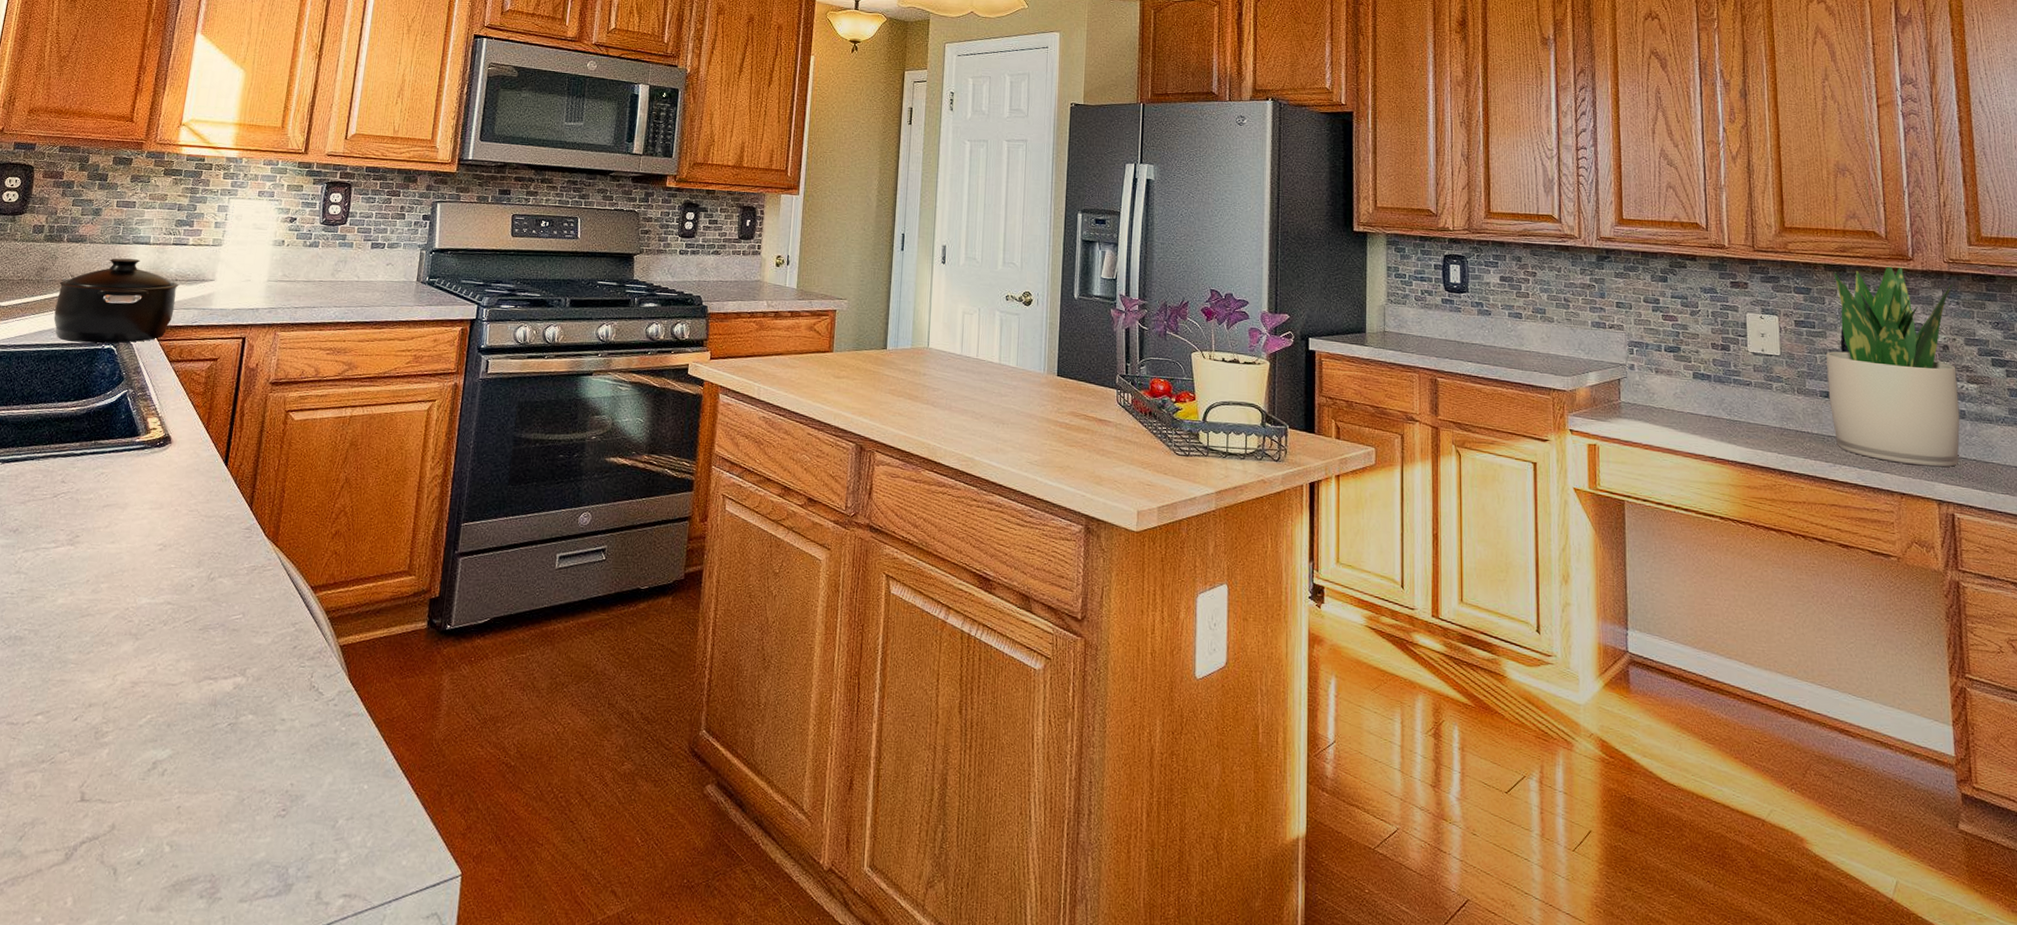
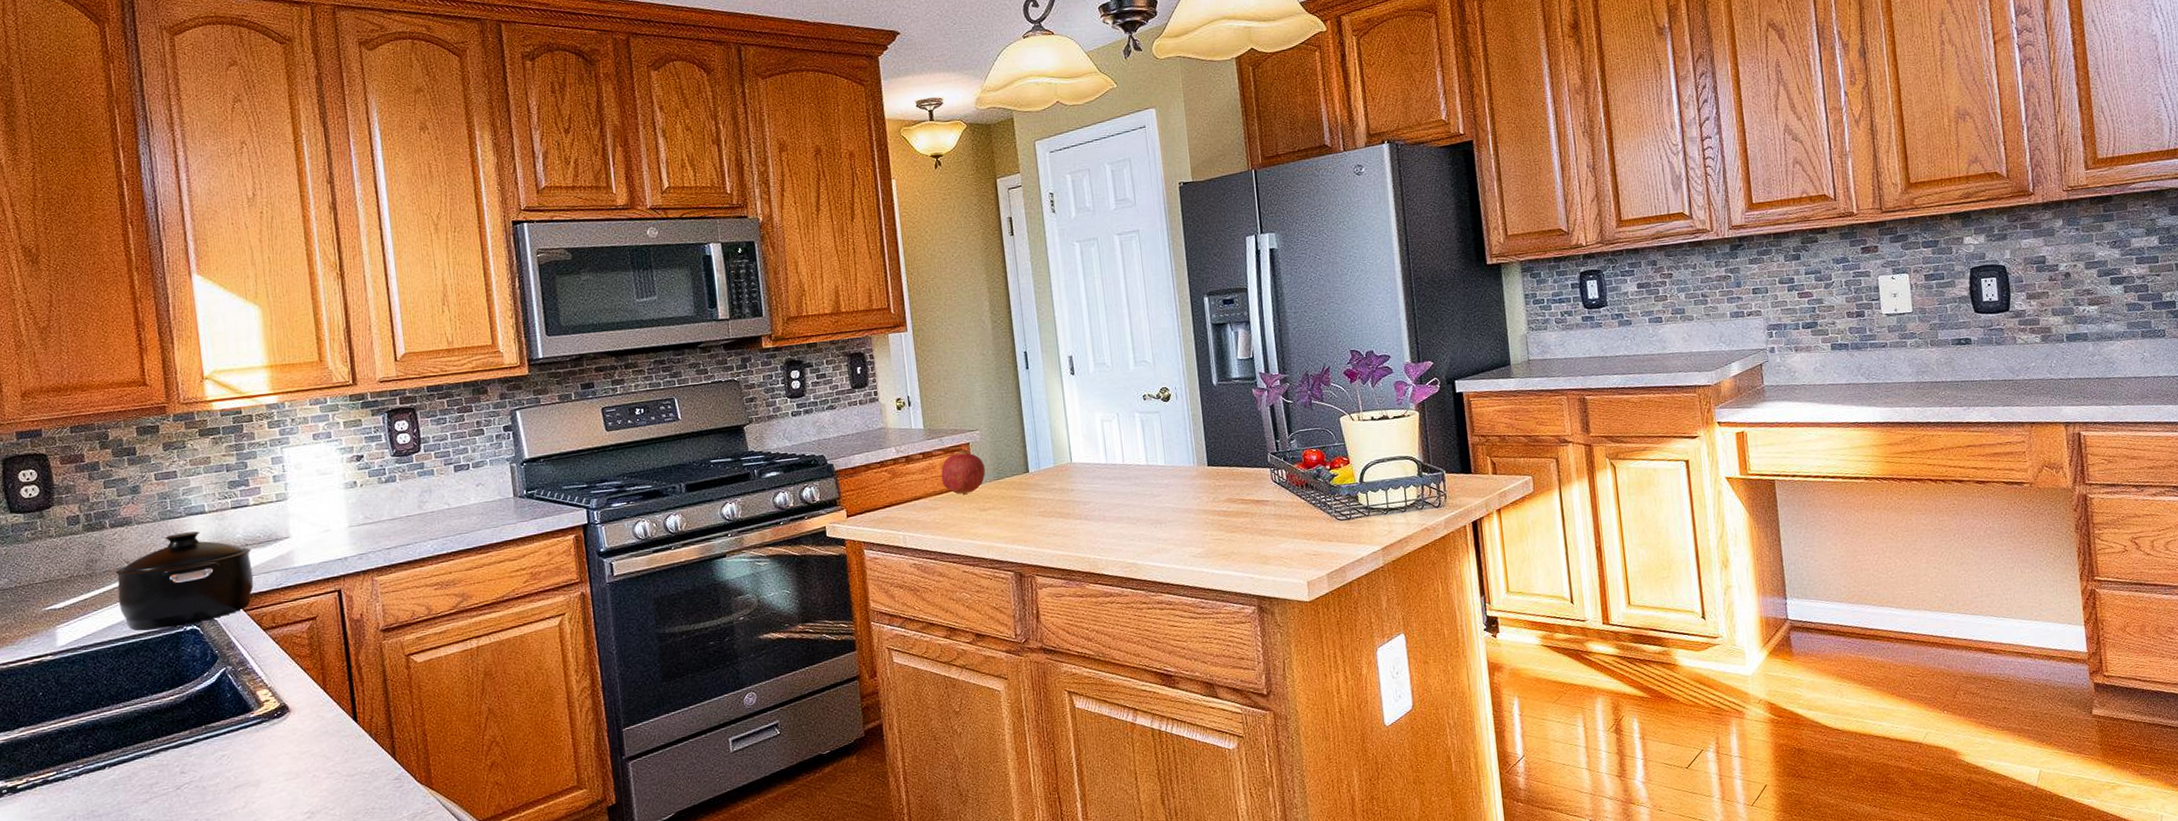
fruit: none [804,315,846,358] -> present [941,449,985,494]
planter: present [1826,265,1960,468] -> none [1956,202,2083,395]

